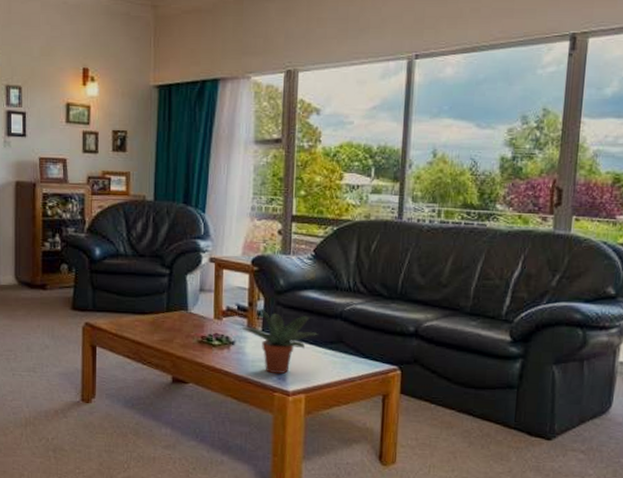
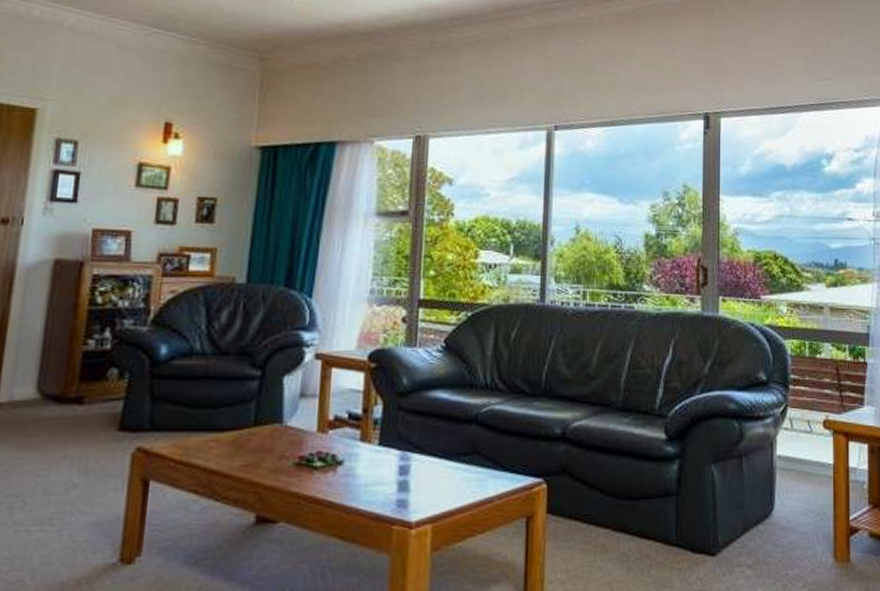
potted plant: present [240,307,319,374] -> none [351,414,450,501]

